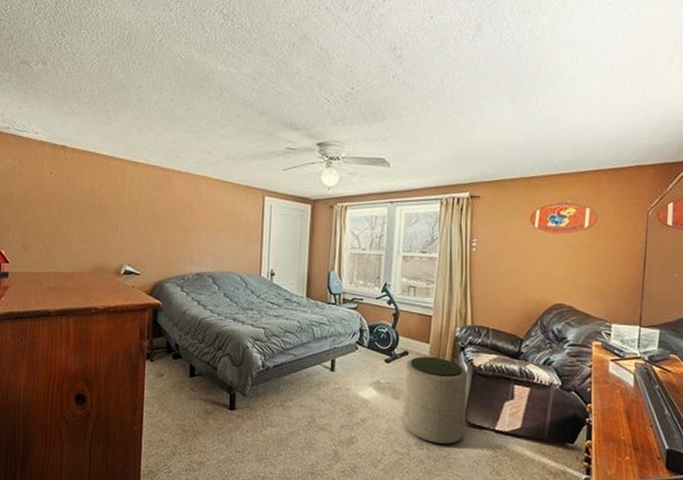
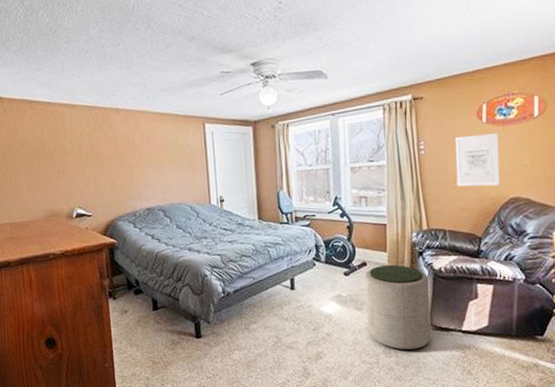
wall art: none [504,238,548,290] -> present [455,133,500,187]

